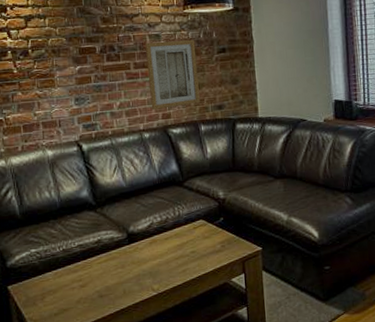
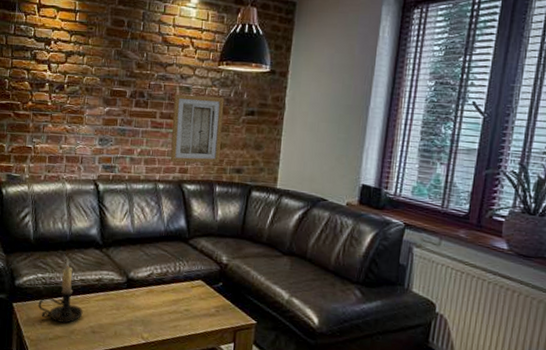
candle holder: none [36,227,87,295] -> present [38,259,83,323]

